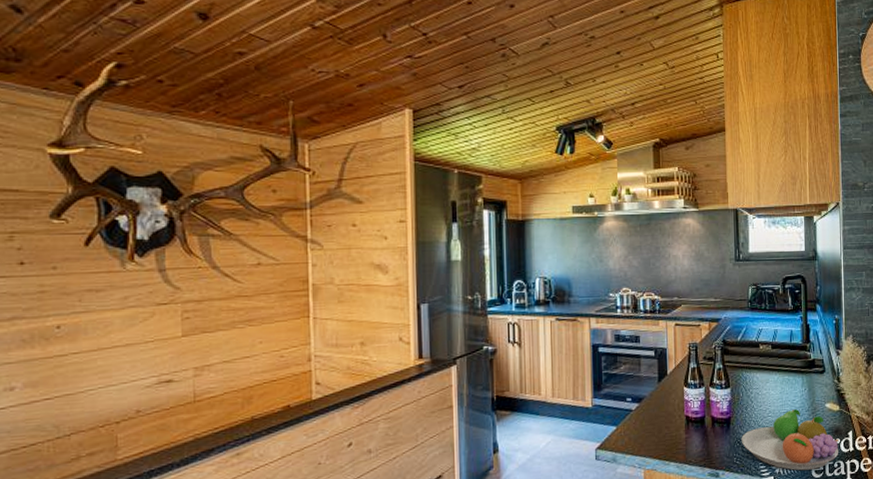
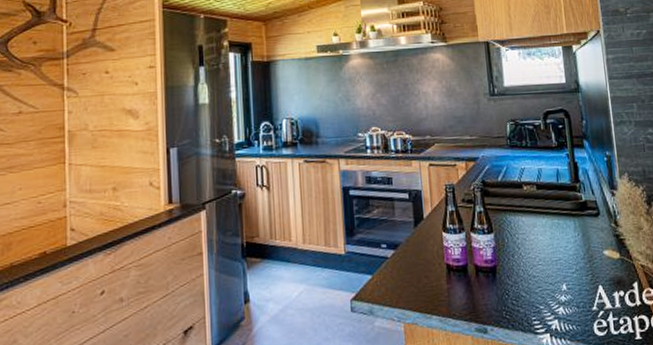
fruit bowl: present [741,409,839,471] -> none [509,257,623,328]

